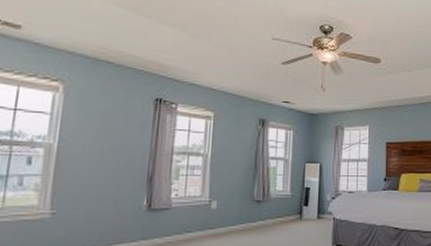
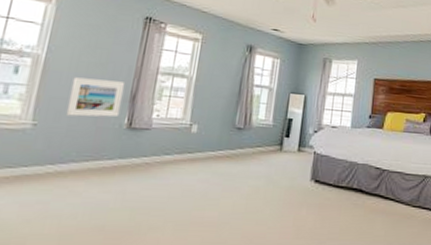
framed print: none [83,164,141,202] -> present [65,77,126,117]

